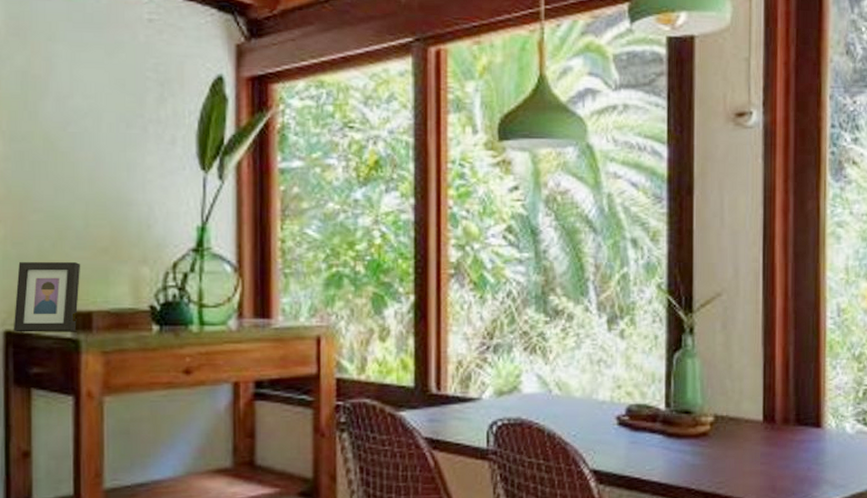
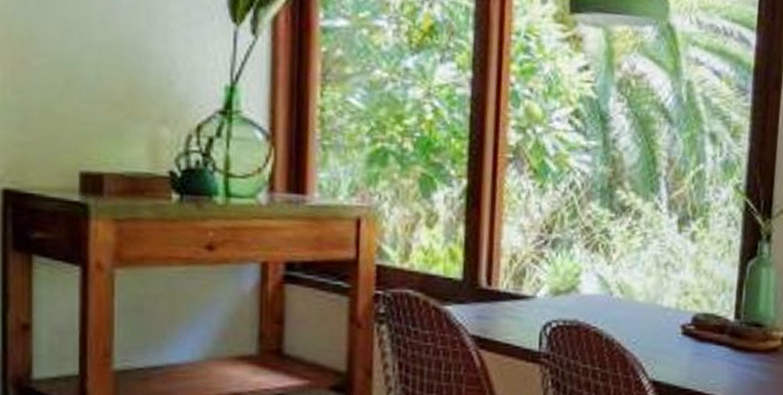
picture frame: present [13,262,81,332] -> none [12,112,92,195]

